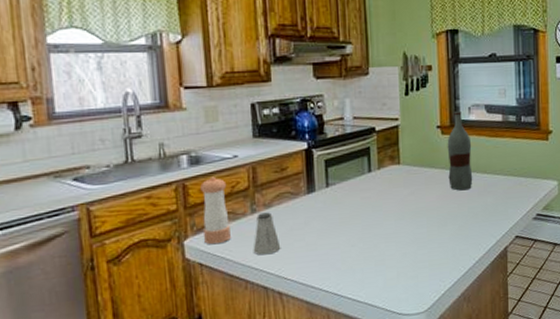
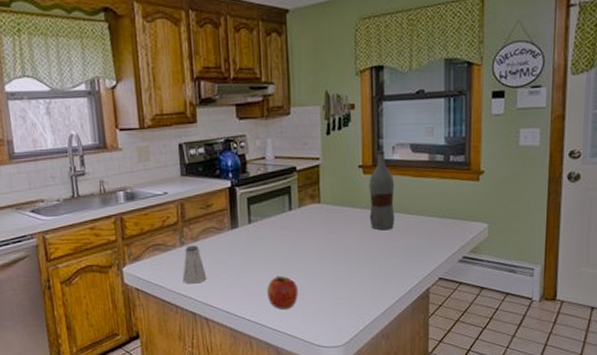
pepper shaker: present [200,176,231,245] -> none [135,211,163,273]
apple: none [346,241,379,278] -> present [267,275,298,309]

